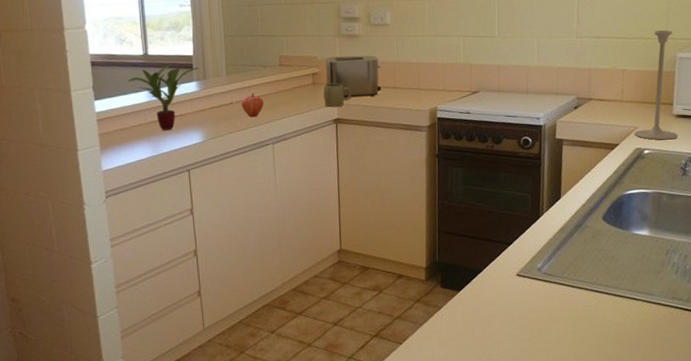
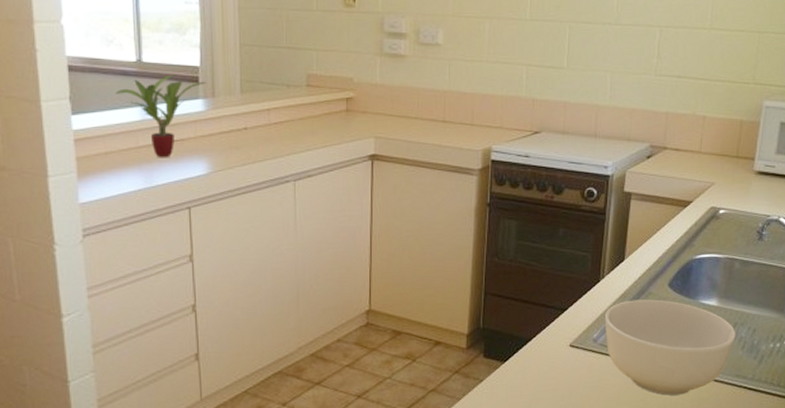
fruit: present [241,93,264,117] -> none [257,117,286,146]
mug: present [323,83,352,107] -> none [359,111,393,140]
toaster: present [325,55,381,98] -> none [362,79,429,130]
bowl: none [546,231,669,317] -> present [604,299,736,396]
candlestick: present [635,30,678,141] -> none [711,74,761,199]

